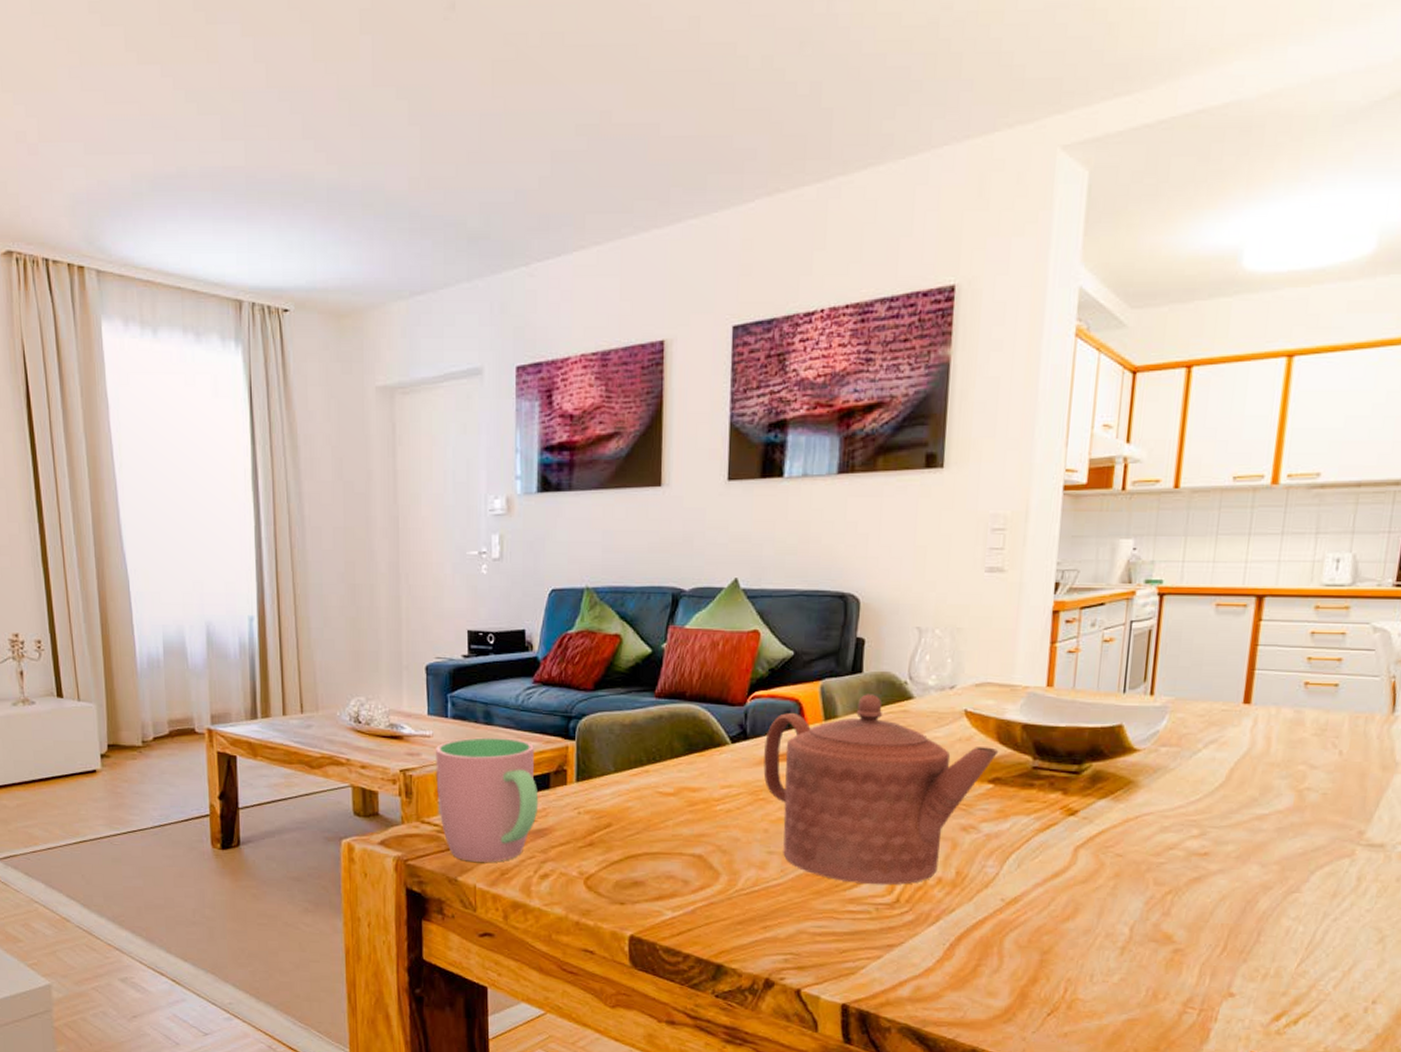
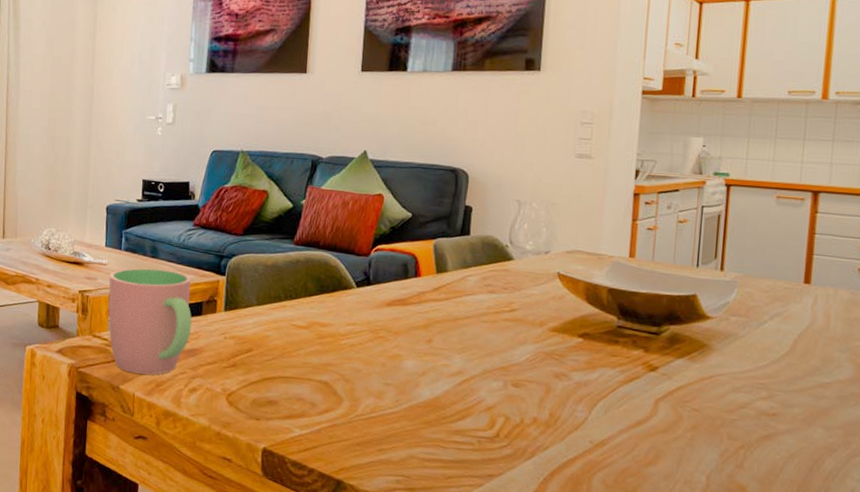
teapot: present [763,694,999,885] -> none [383,253,588,422]

